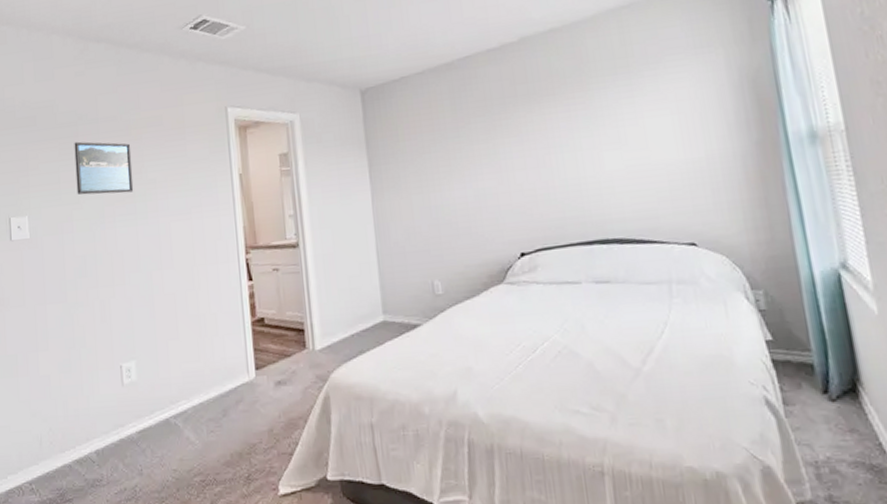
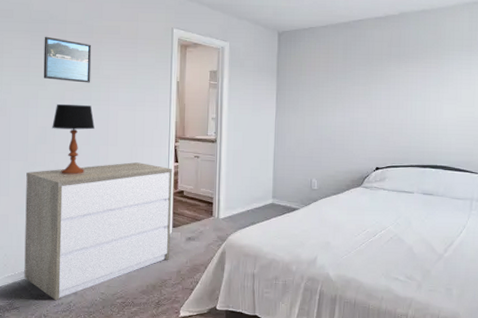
dresser: none [67,286,257,486] -> present [24,162,172,301]
table lamp: none [92,220,144,315] -> present [52,104,94,175]

